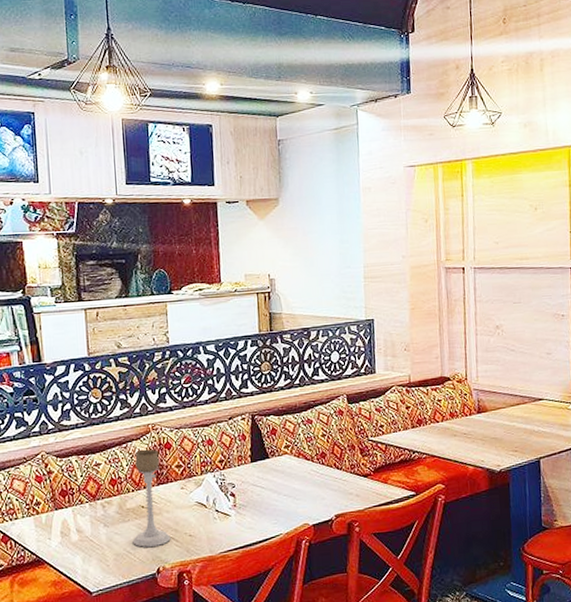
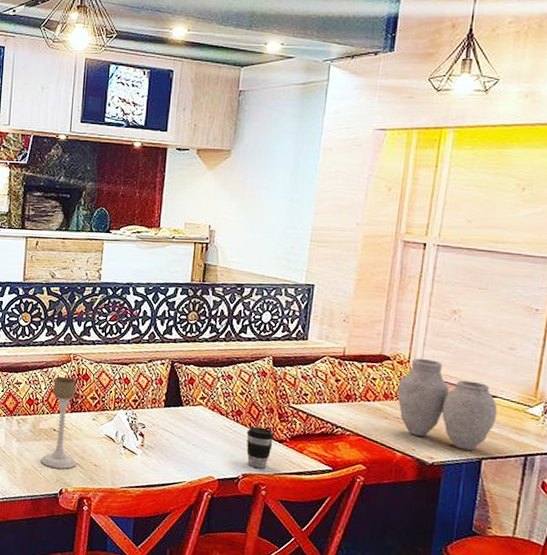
coffee cup: none [333,465,360,507] -> present [246,426,275,469]
vase: none [460,374,546,453] -> present [397,358,497,451]

